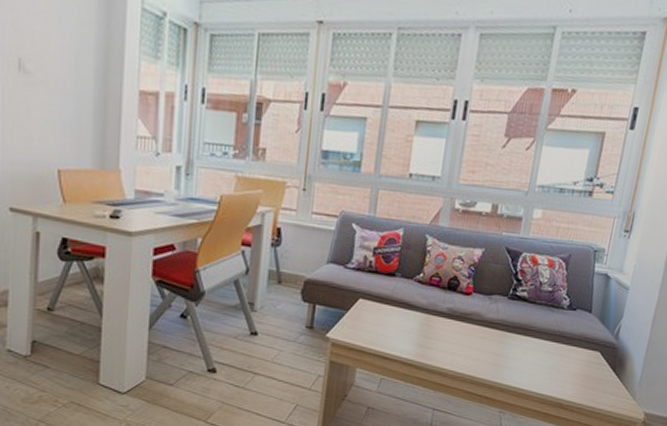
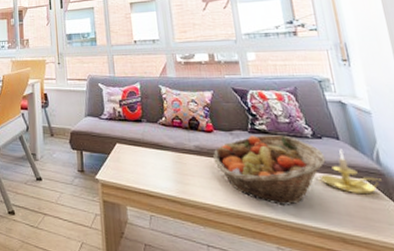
fruit basket: none [463,301,573,373] -> present [213,134,326,205]
candle holder: none [560,322,613,366] -> present [319,149,382,195]

